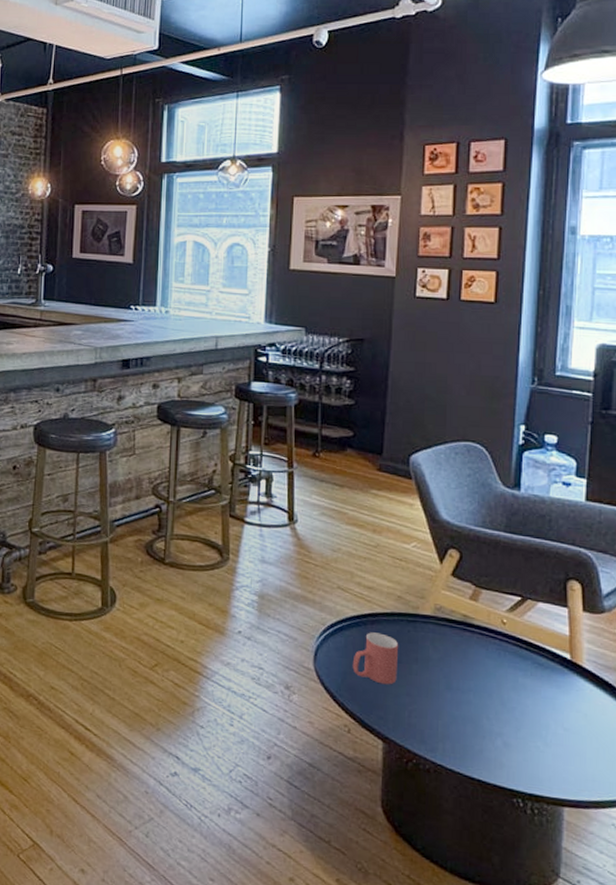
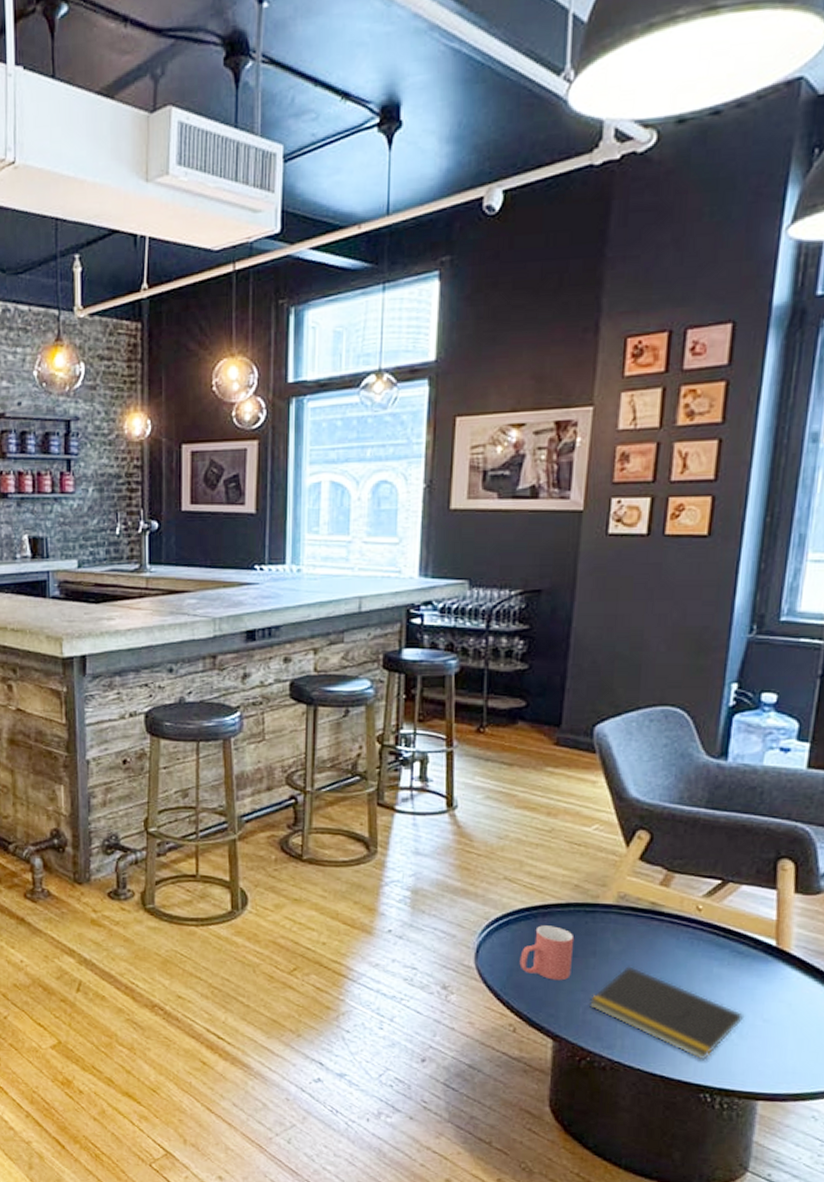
notepad: none [413,673,547,766] -> present [588,966,743,1060]

